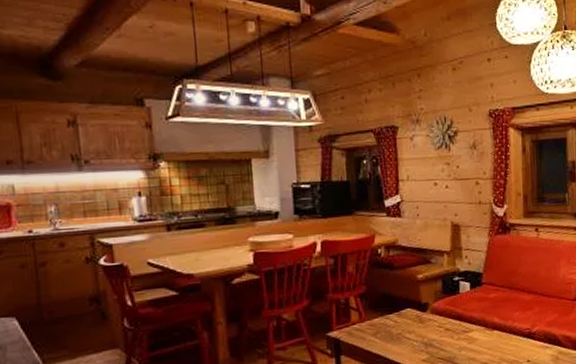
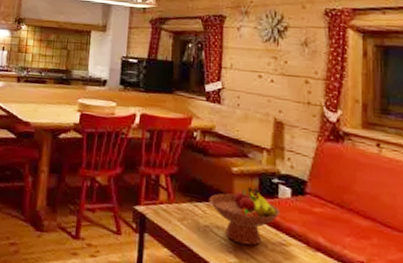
fruit bowl: none [398,289,463,342] -> present [209,187,281,246]

